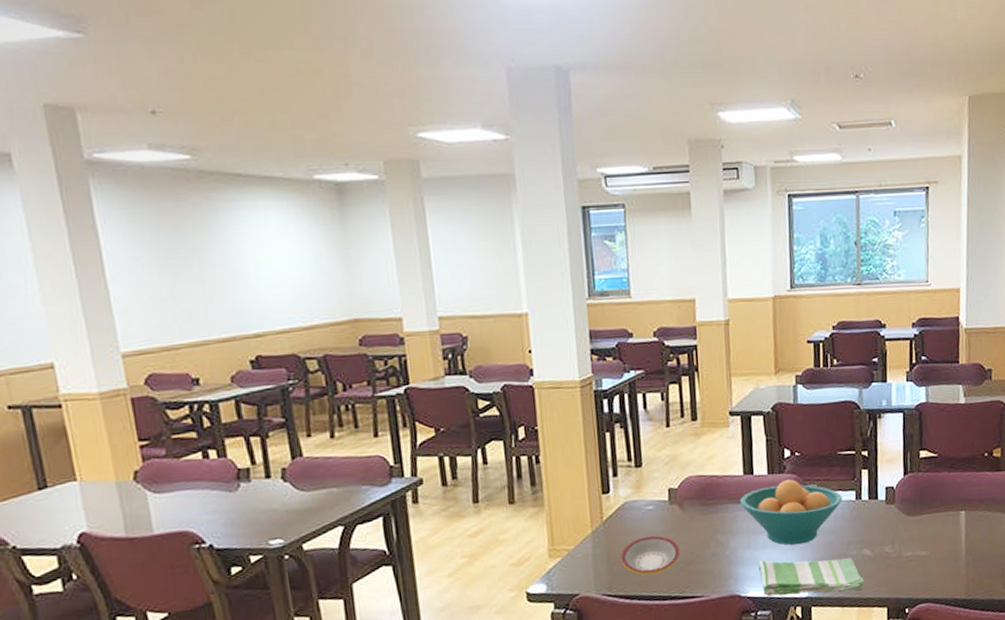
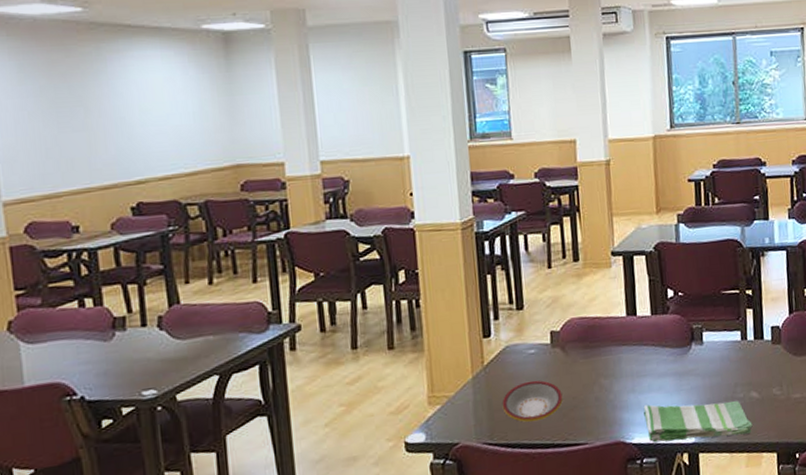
fruit bowl: present [740,479,842,545] -> none [623,320,728,389]

